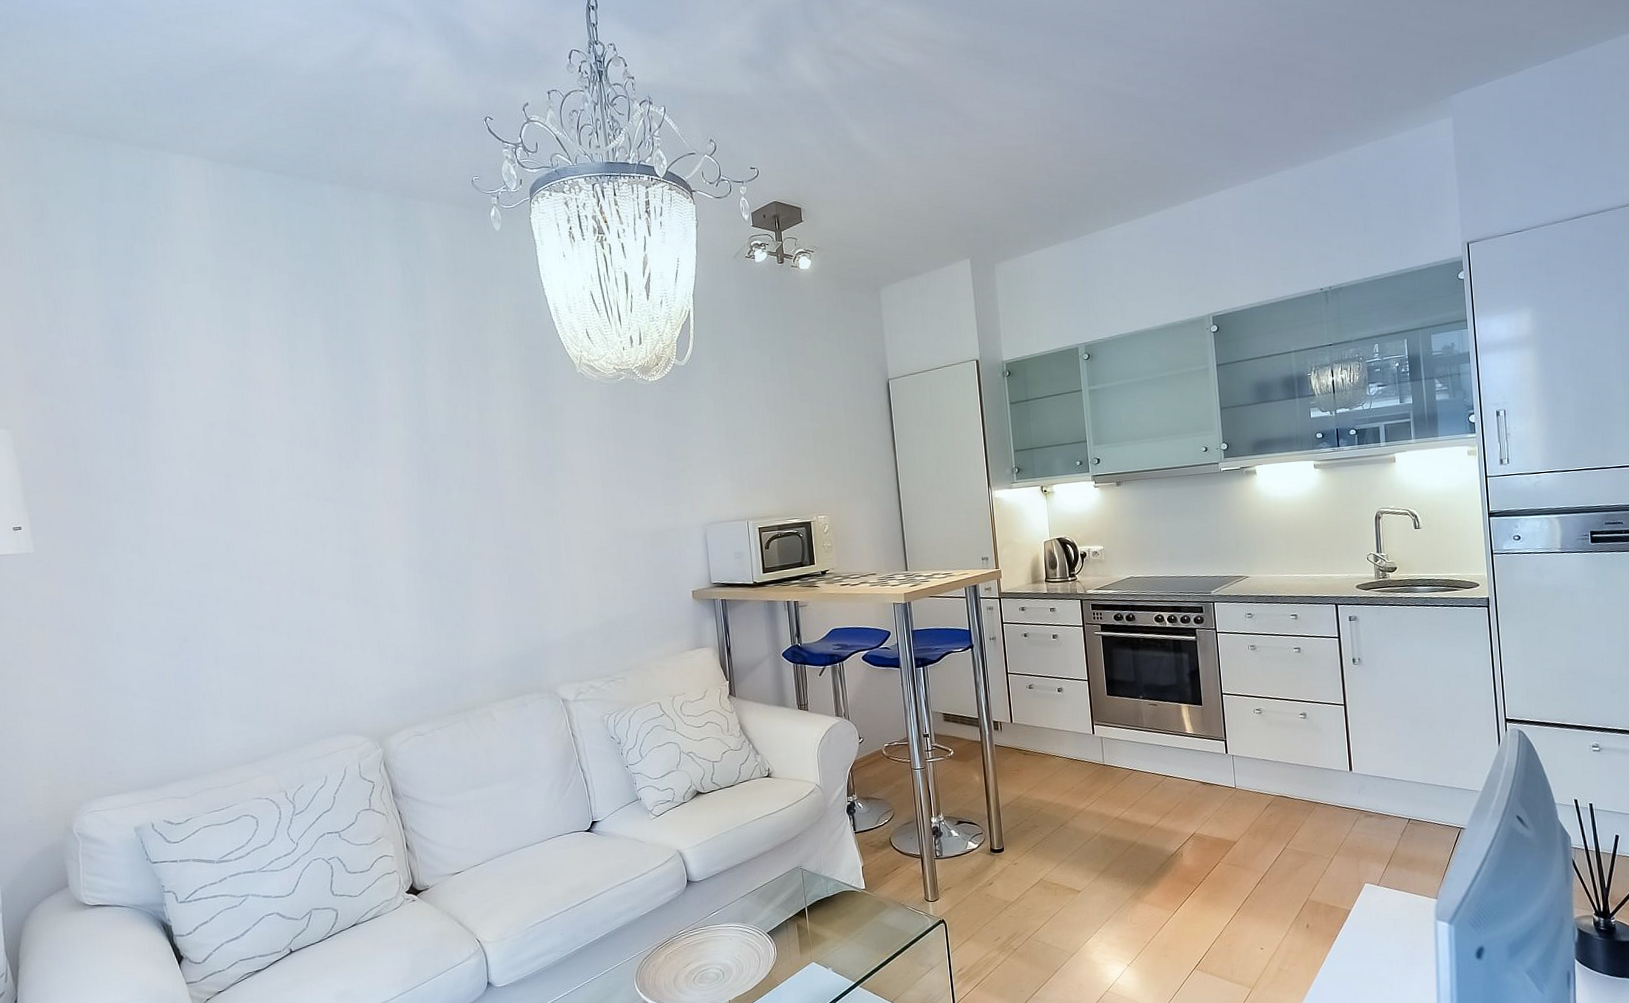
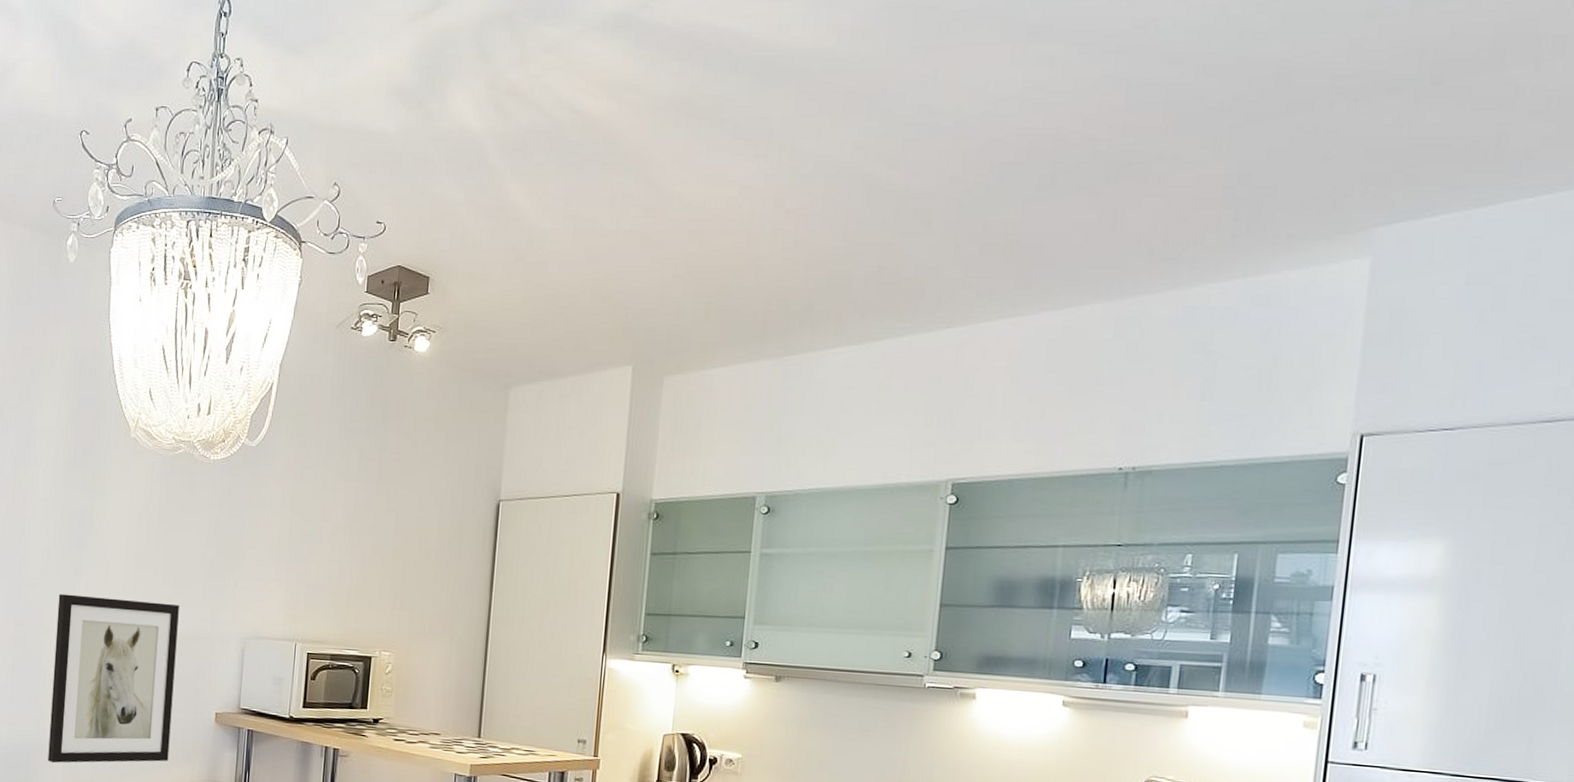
wall art: none [539,507,660,660] -> present [48,594,179,764]

